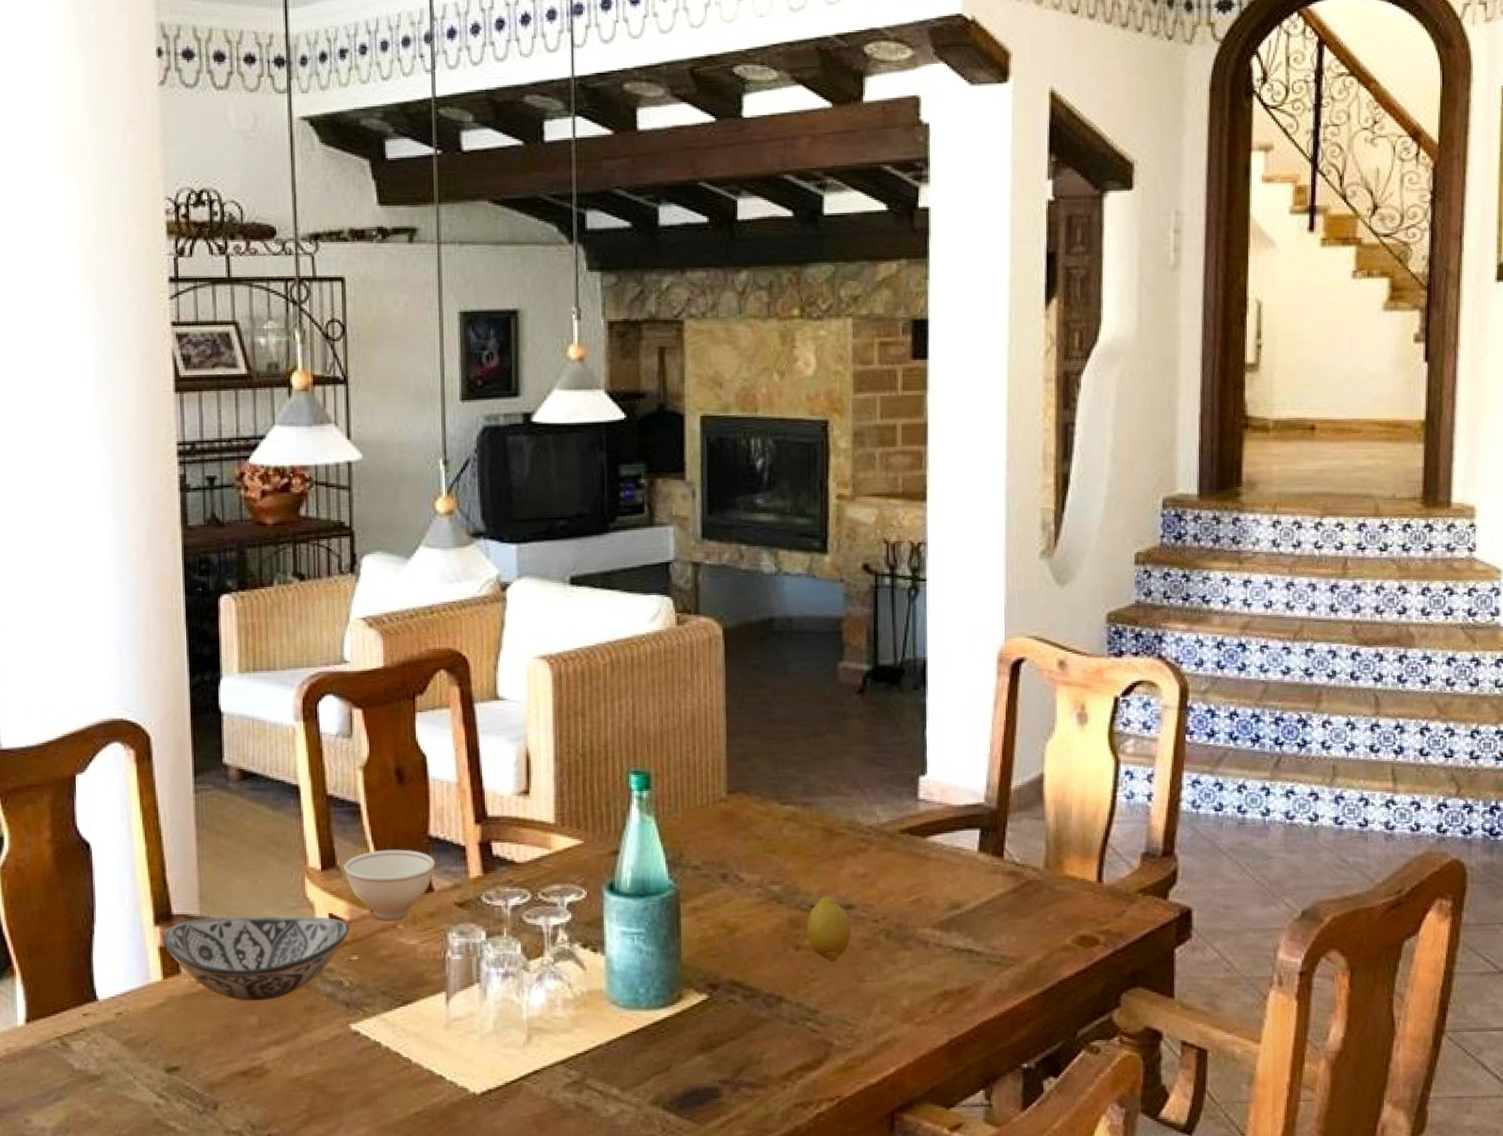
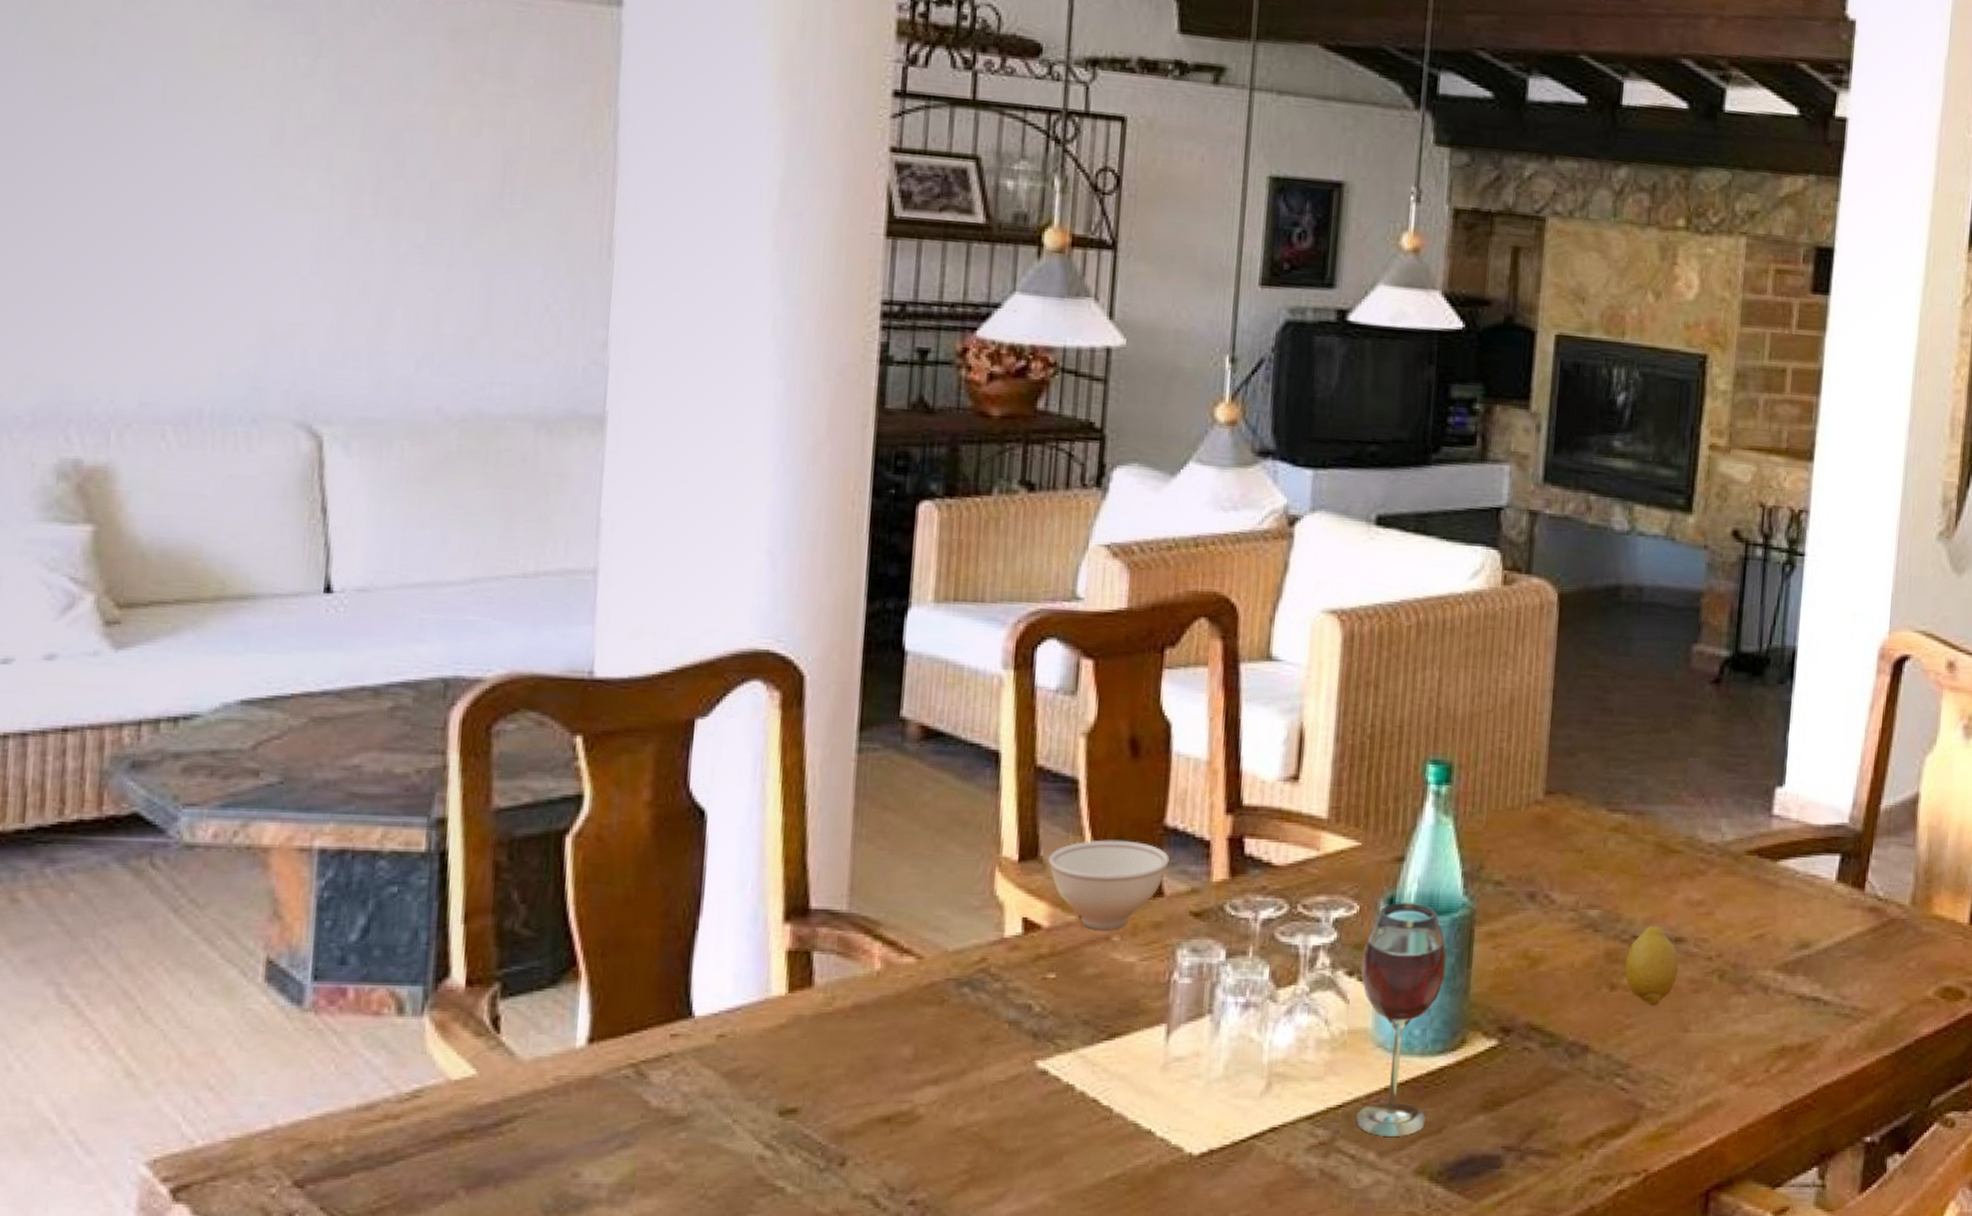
decorative bowl: present [163,916,351,1001] -> none [793,915,1050,1026]
wineglass: none [593,887,660,1075] -> present [1356,903,1446,1136]

